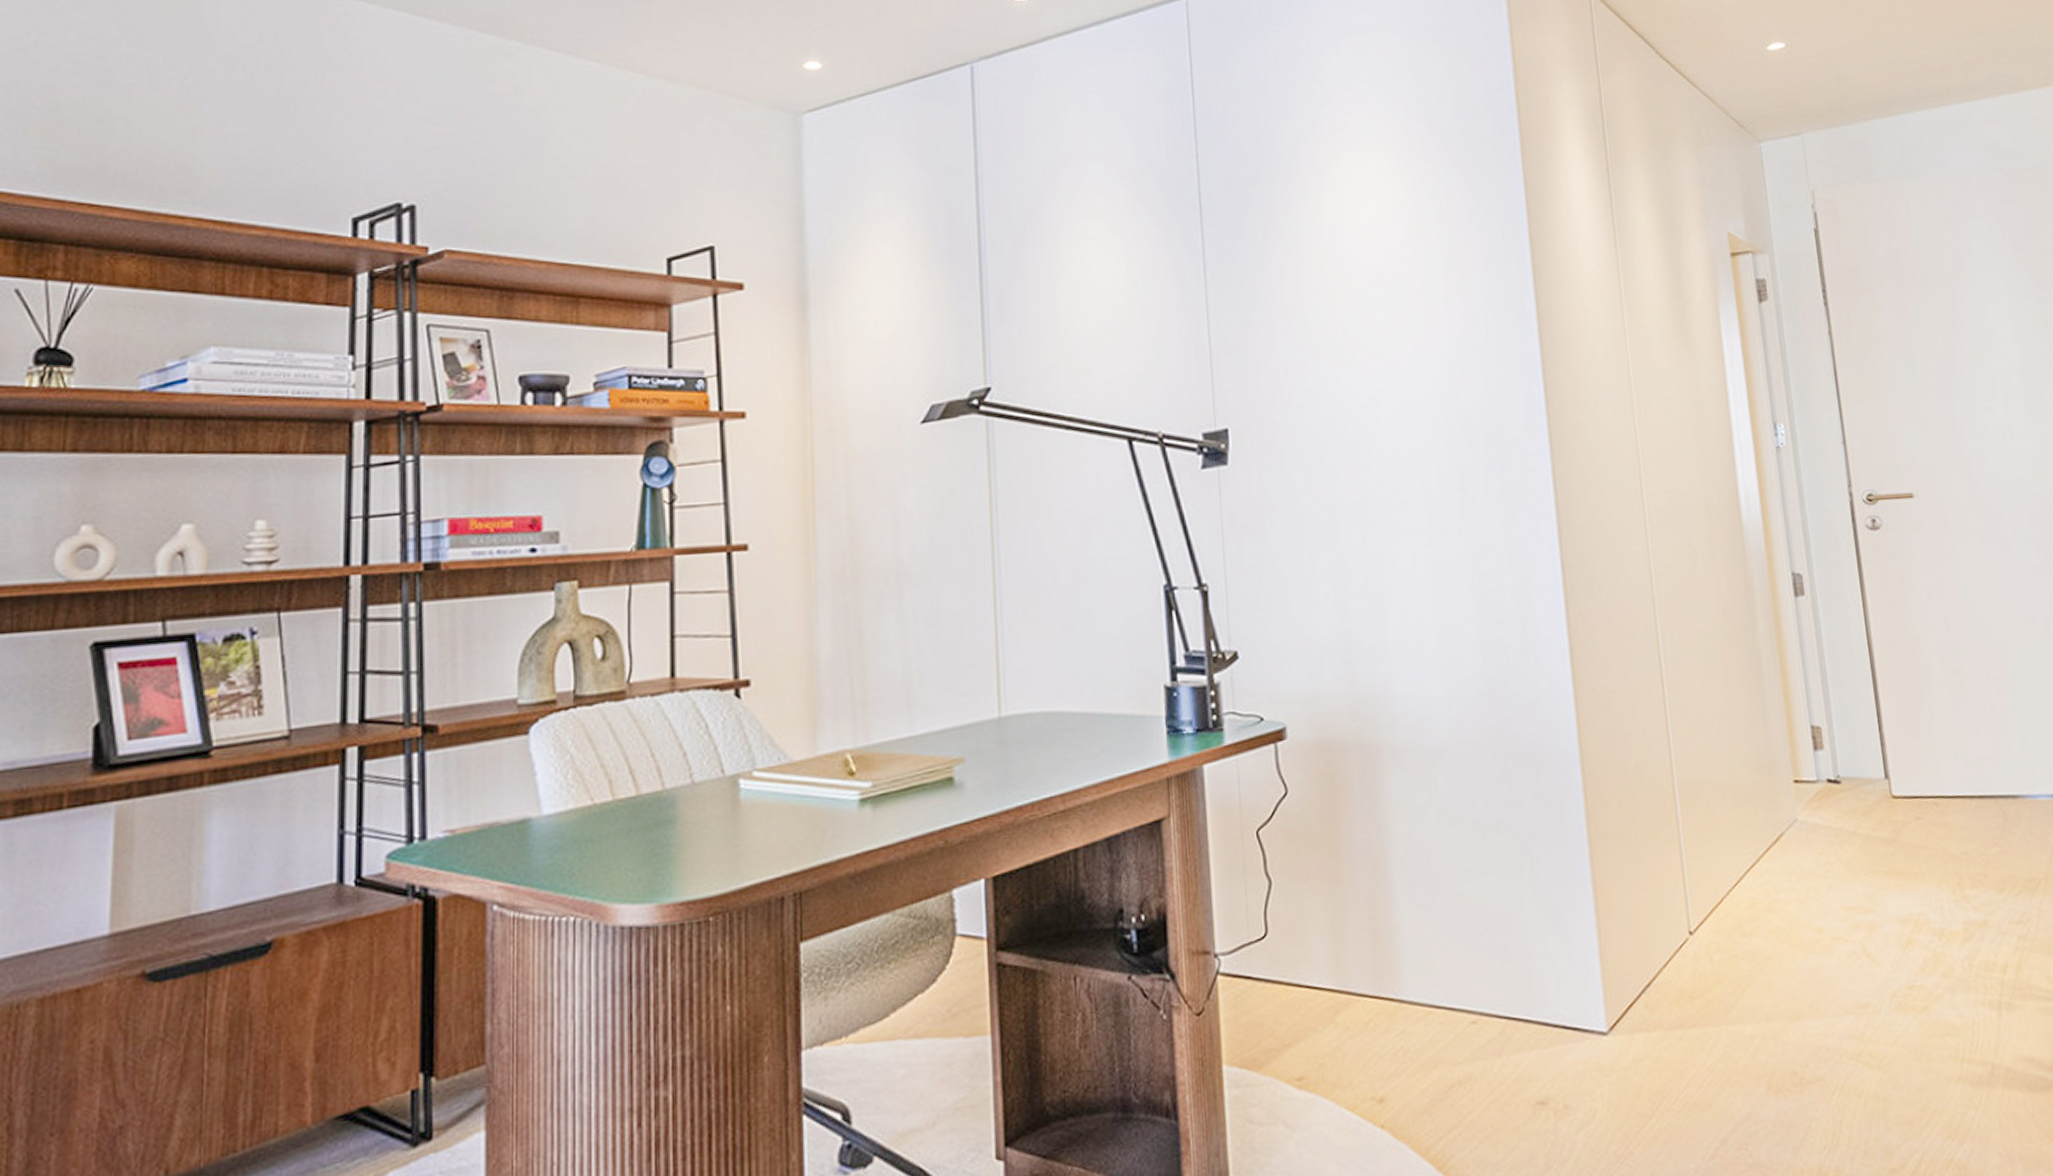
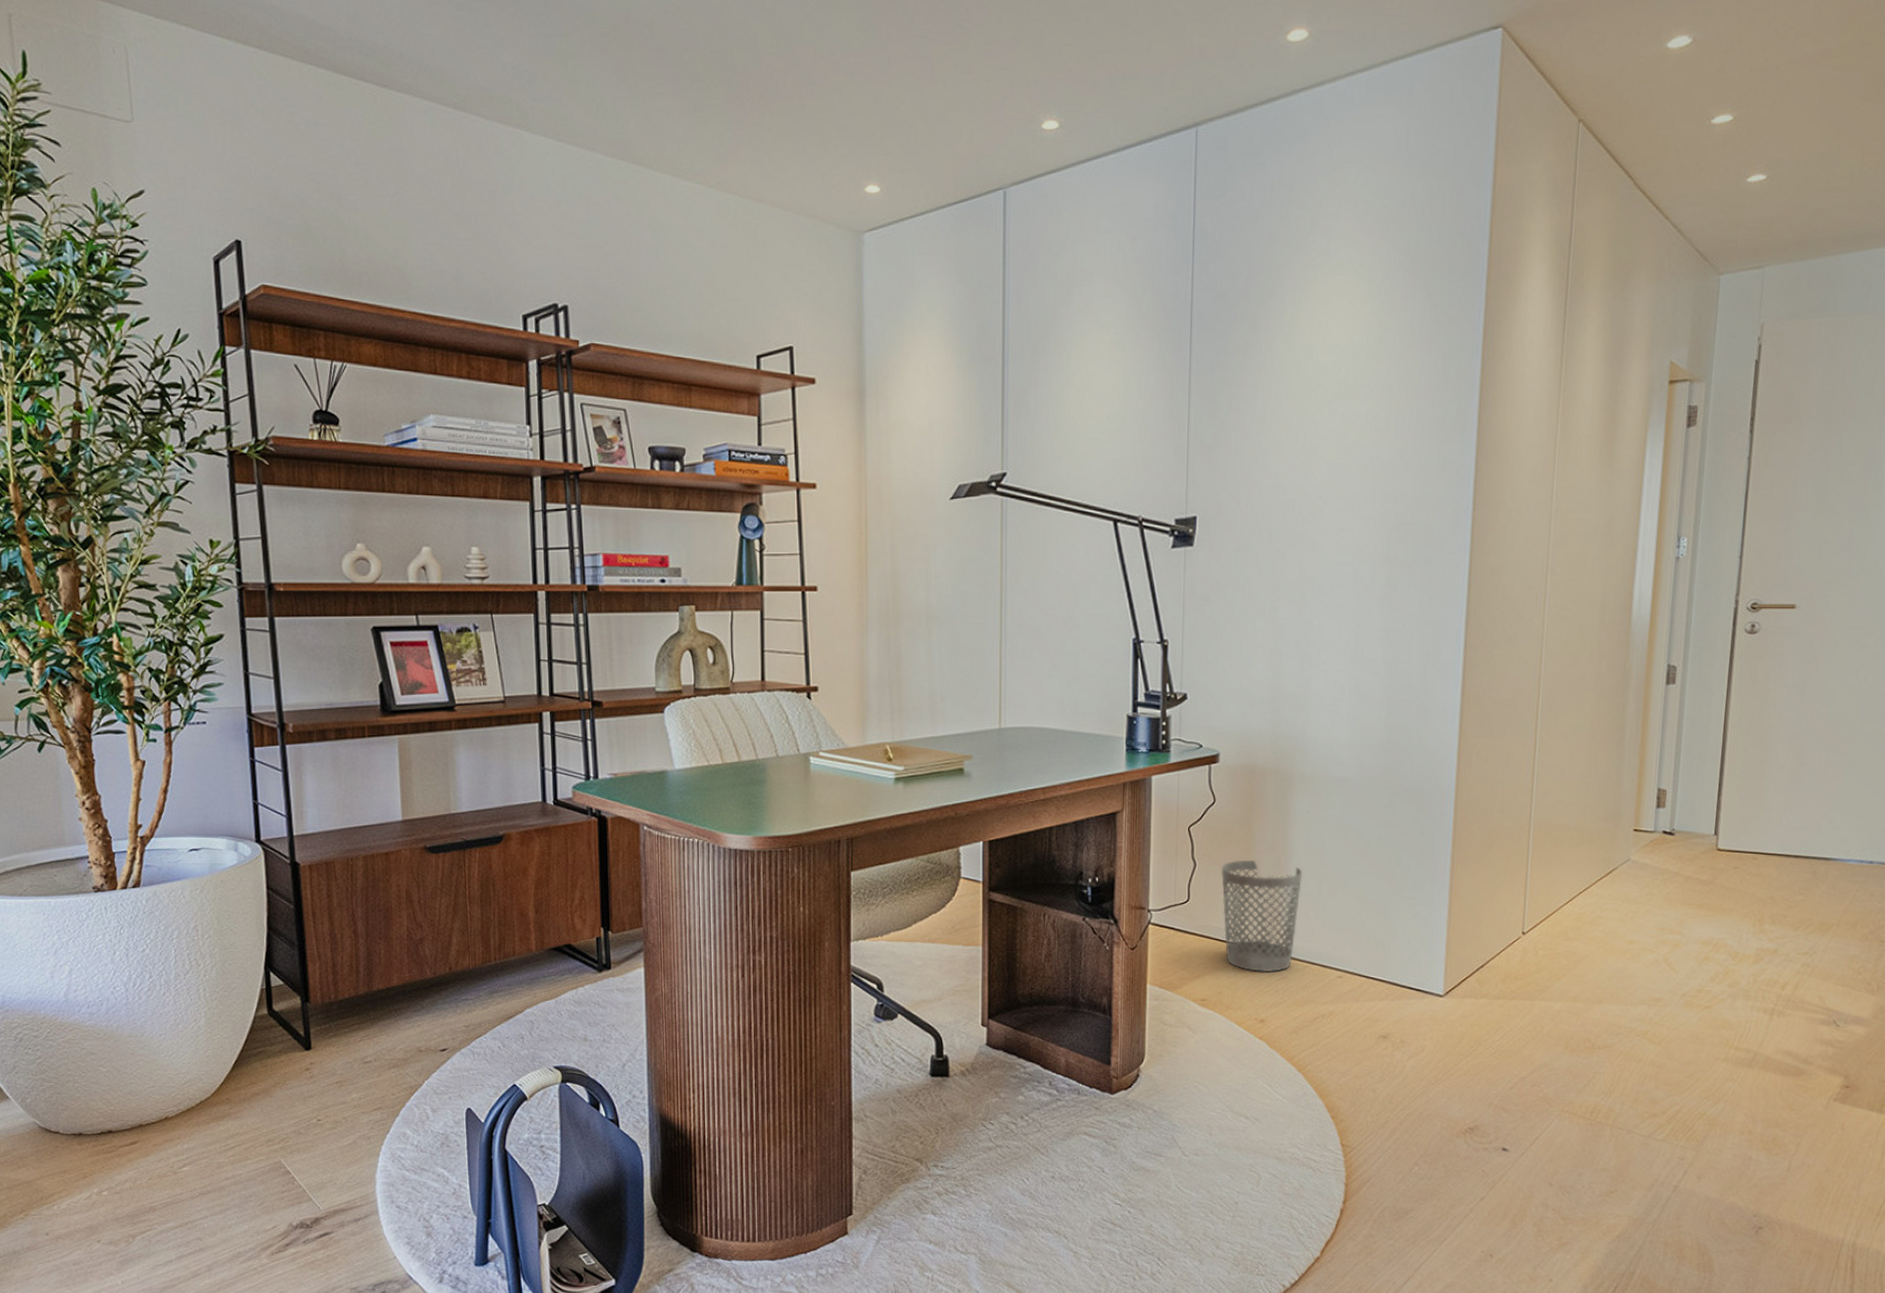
wastebasket: none [1305,867,1410,1028] -> present [1222,860,1302,973]

